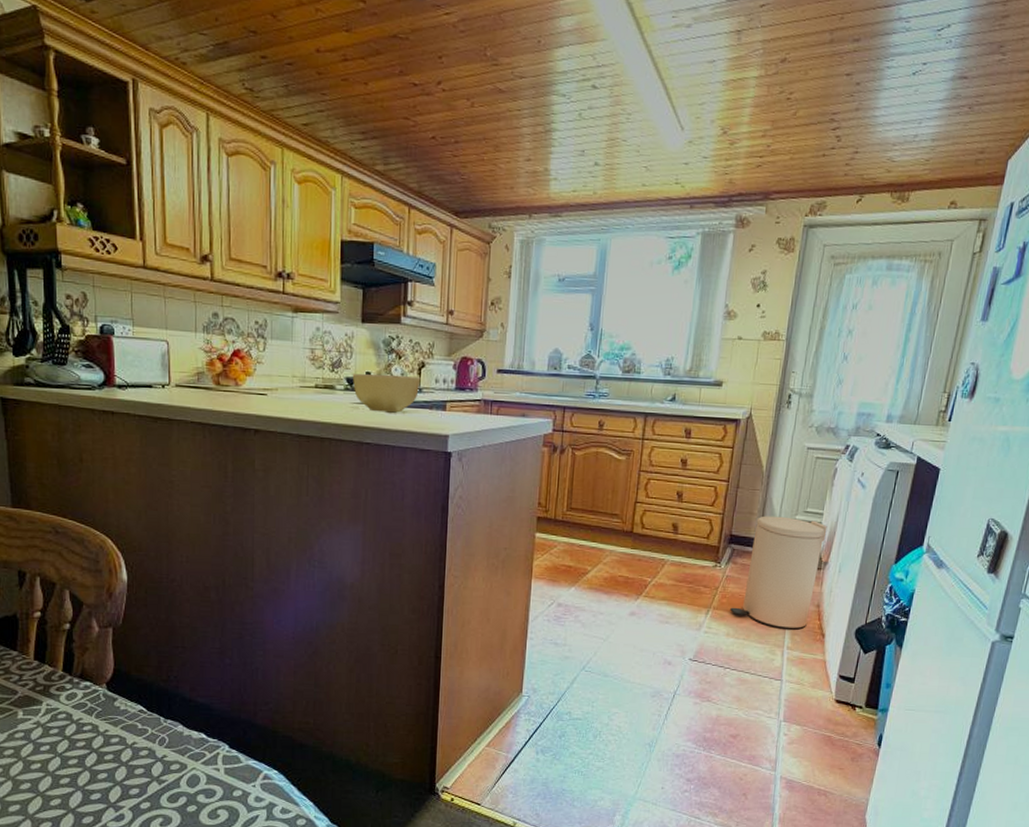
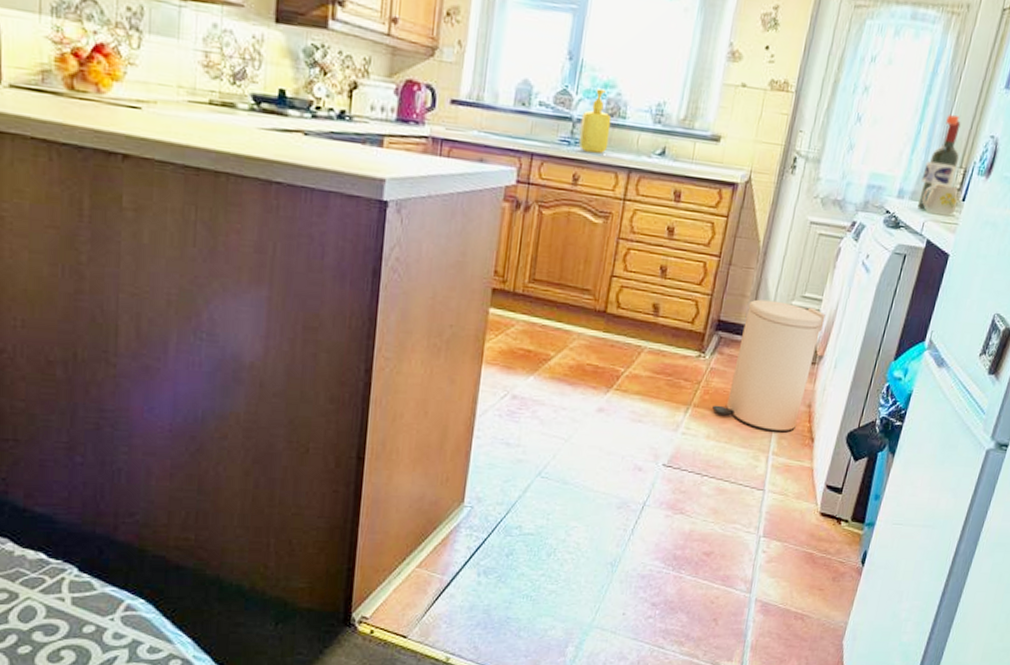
bowl: present [352,374,421,413] -> none [260,90,352,146]
soap dispenser: none [602,351,629,403] -> present [578,88,612,154]
wine bottle: none [906,352,943,433] -> present [917,121,961,212]
water bottle: none [908,348,939,409] -> present [921,115,959,186]
mug: none [909,408,944,435] -> present [921,184,958,216]

